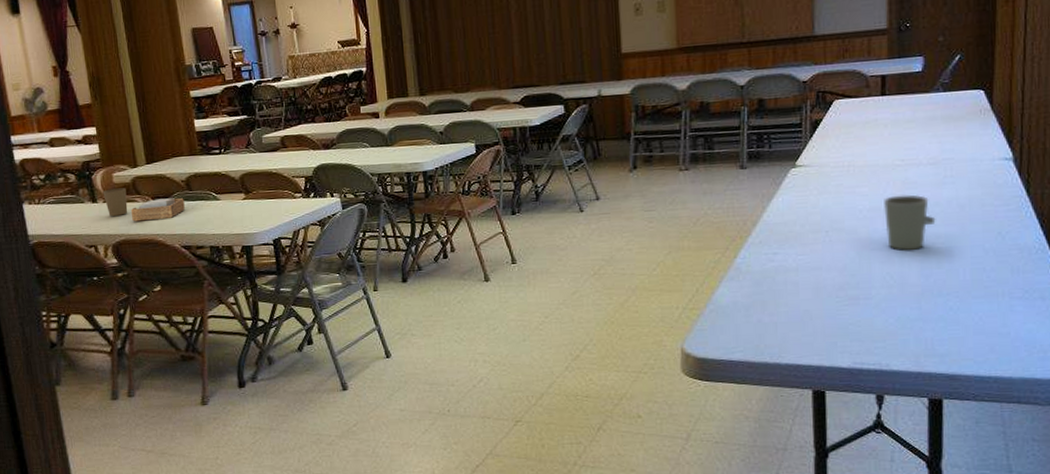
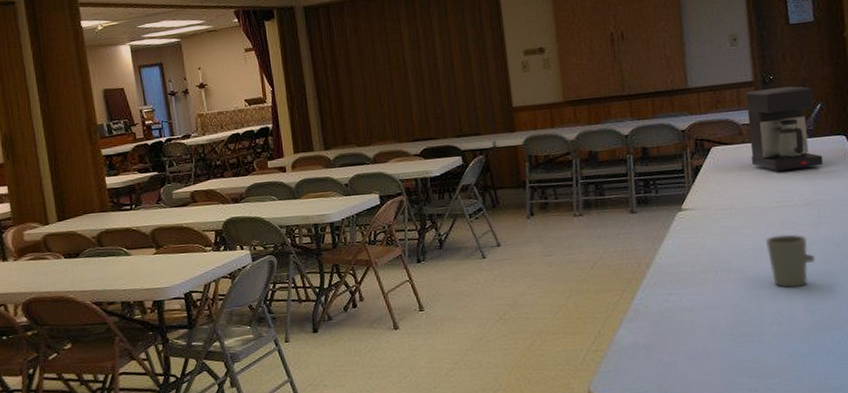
dixie cup: present [103,188,128,217] -> none [14,245,39,275]
napkin holder: present [131,198,185,222] -> none [42,254,96,279]
coffee maker: none [876,35,956,127] -> present [746,86,824,171]

